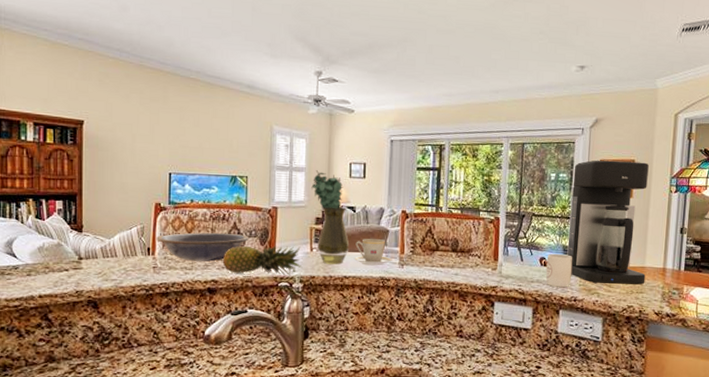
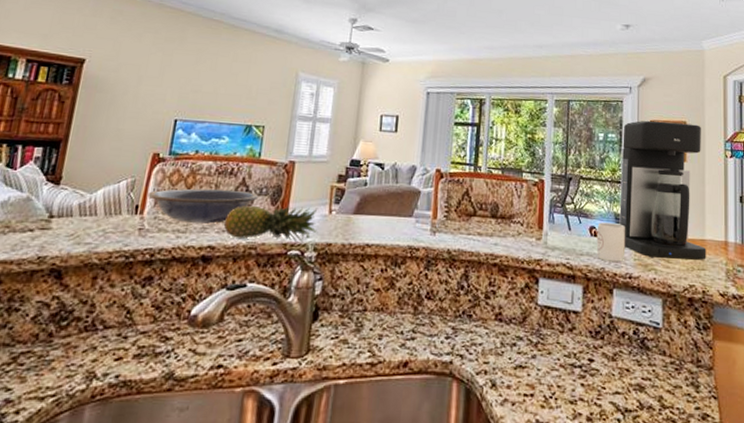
vase: present [311,170,350,265] -> none [336,122,375,230]
teacup: present [354,238,392,266] -> none [379,200,423,233]

